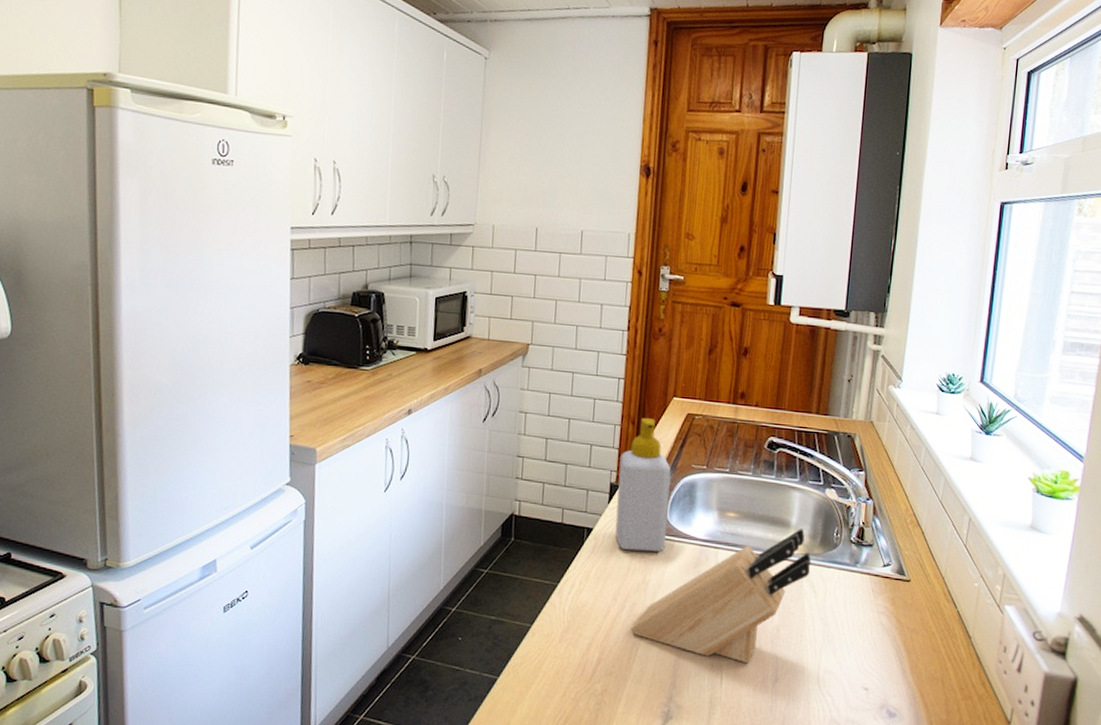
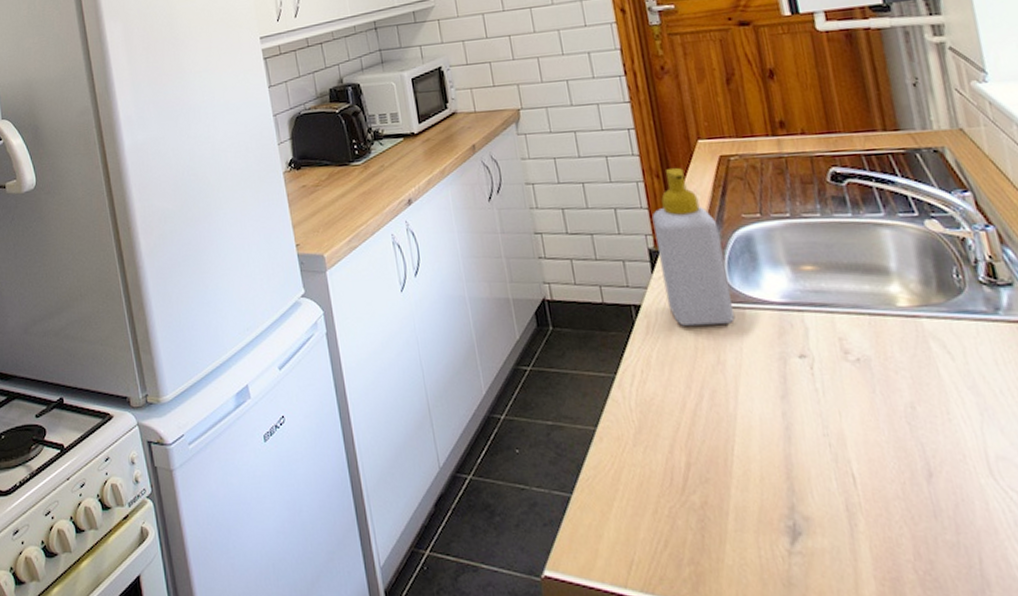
knife block: present [630,529,812,664] -> none [717,274,936,456]

